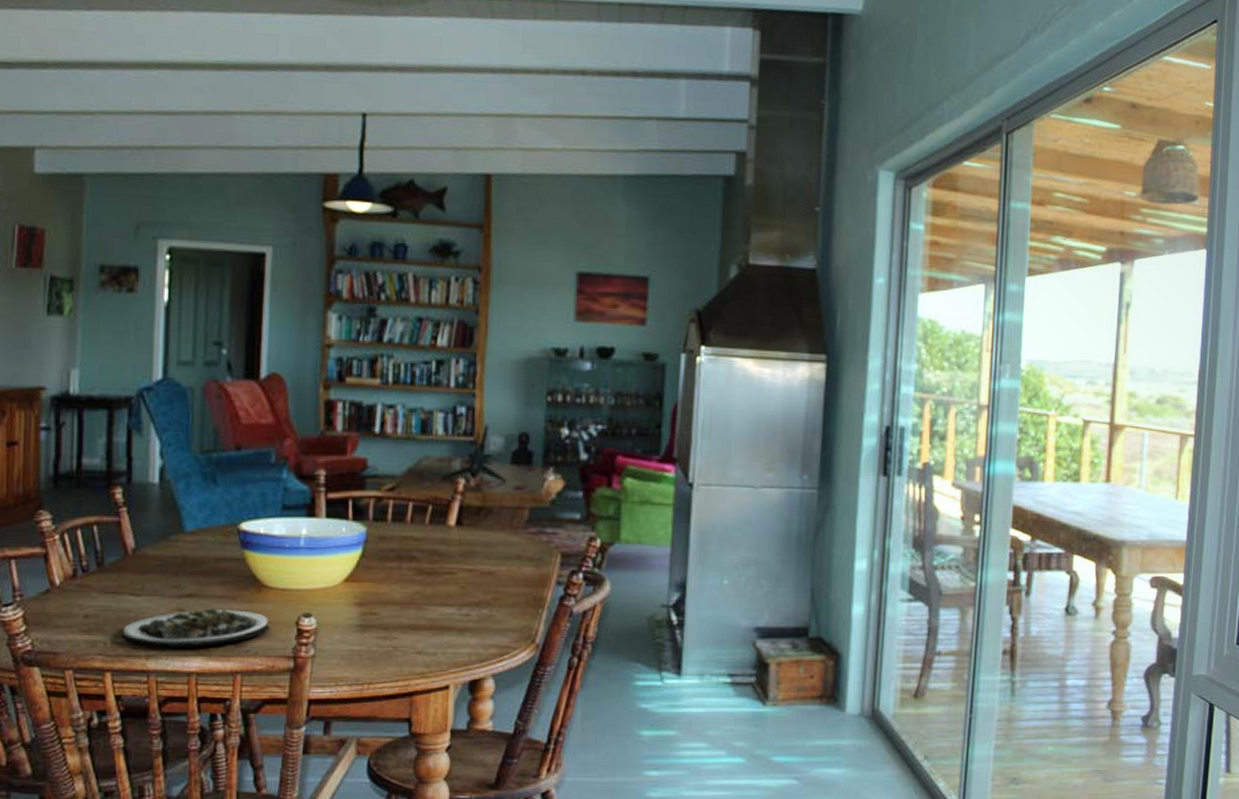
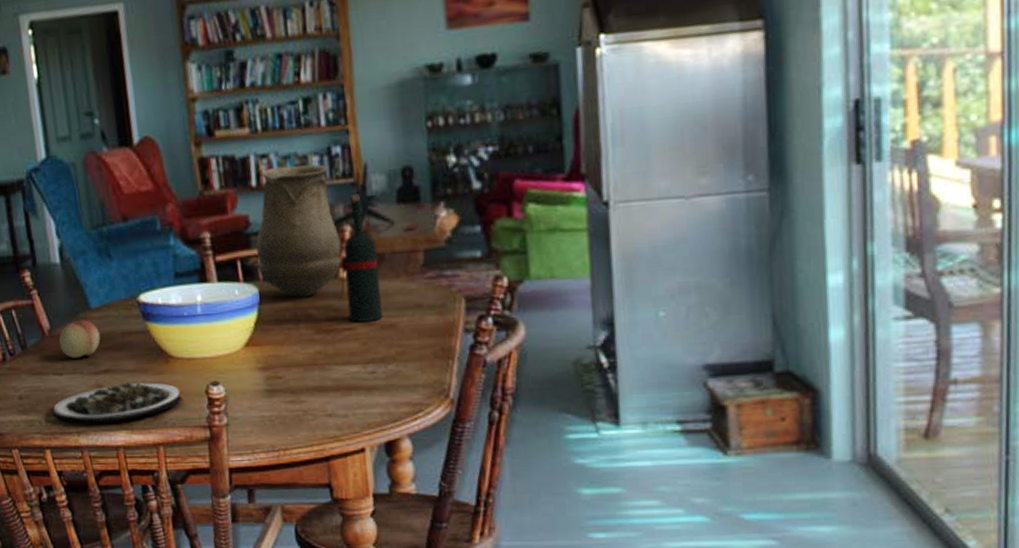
fruit: none [143,542,190,580] -> present [59,320,101,358]
vase: none [364,418,454,540] -> present [253,164,343,298]
wine bottle: none [443,451,487,568] -> present [338,194,382,322]

